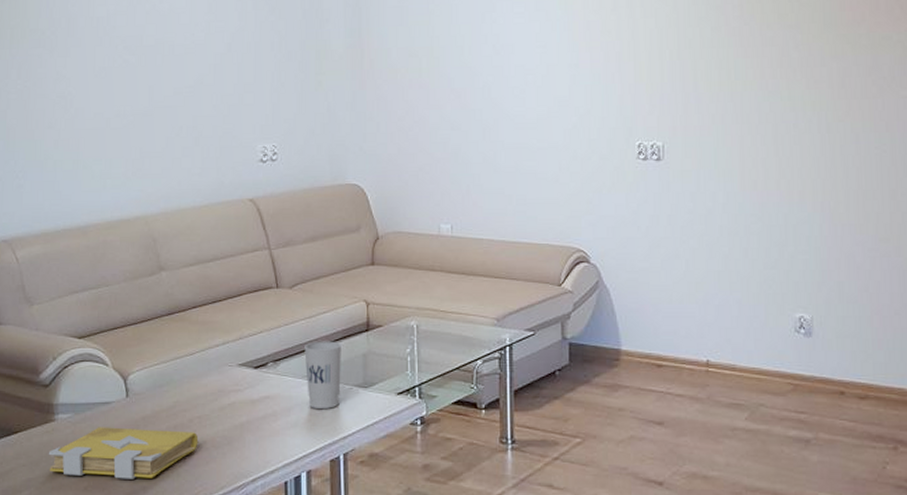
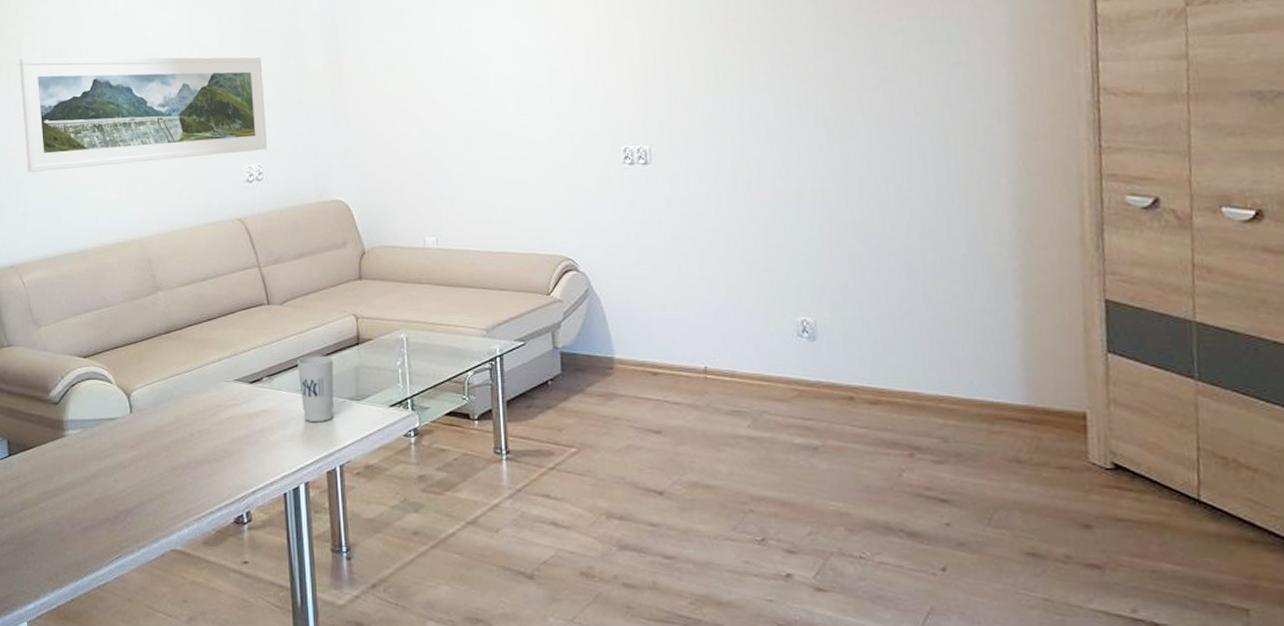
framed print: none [23,22,284,142] -> present [19,57,268,172]
spell book: present [48,427,199,479] -> none [61,442,200,492]

